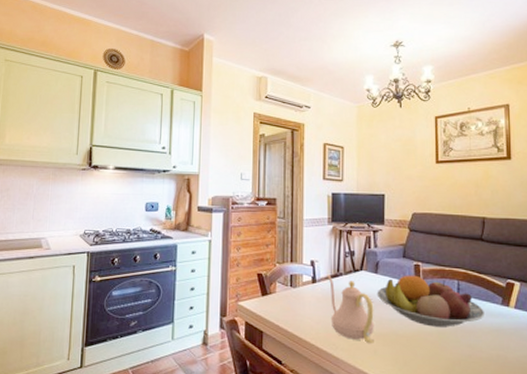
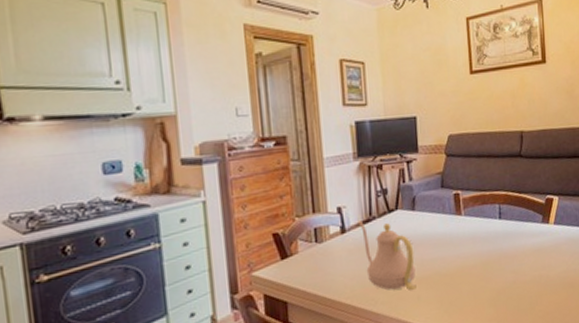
fruit bowl: present [377,275,484,327] -> none [415,205,526,259]

